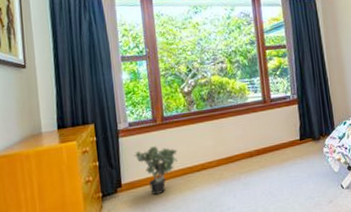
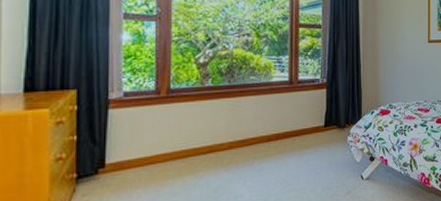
potted plant: present [133,146,178,196] -> none [125,122,182,179]

